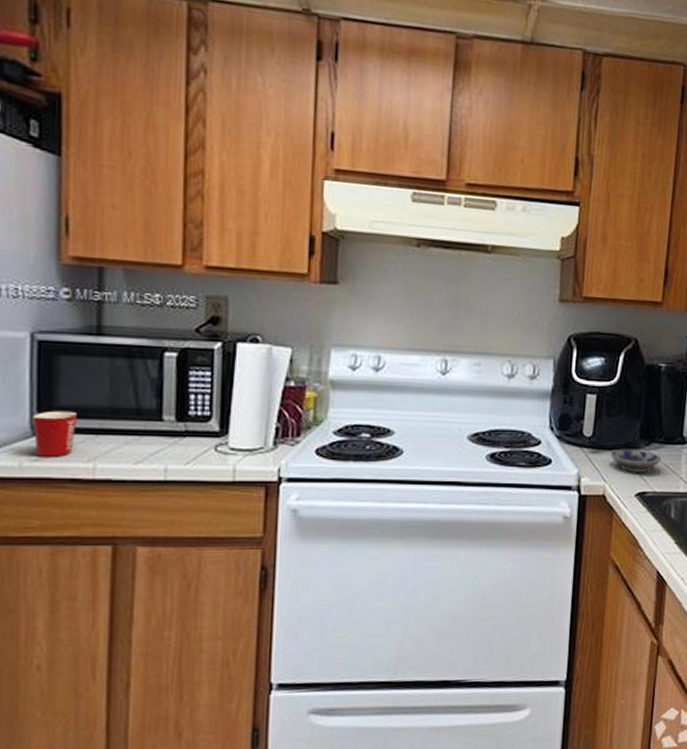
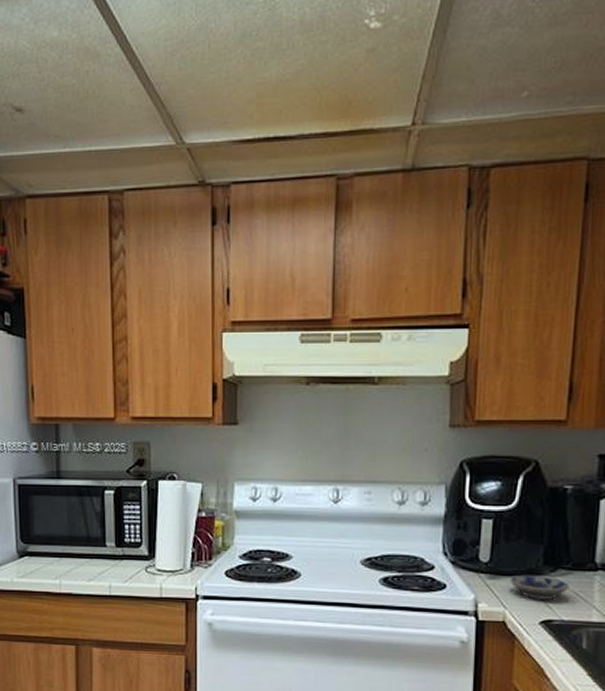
mug: present [32,410,77,457] -> none [18,539,47,575]

